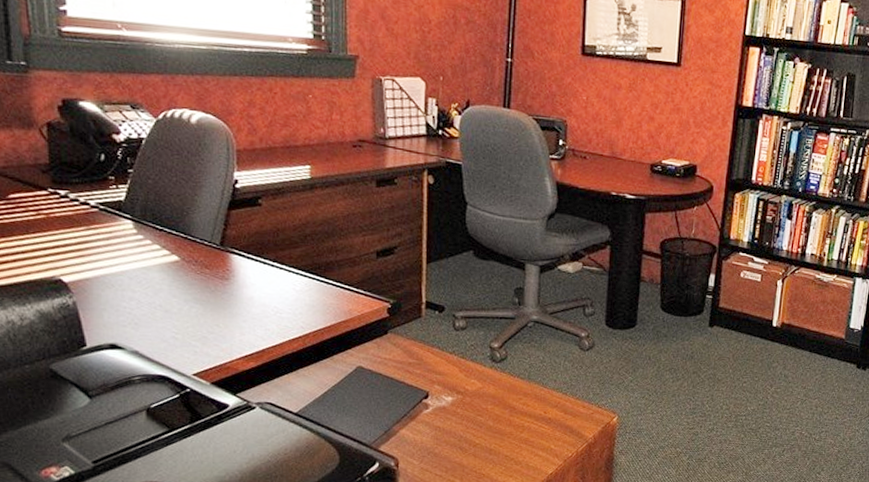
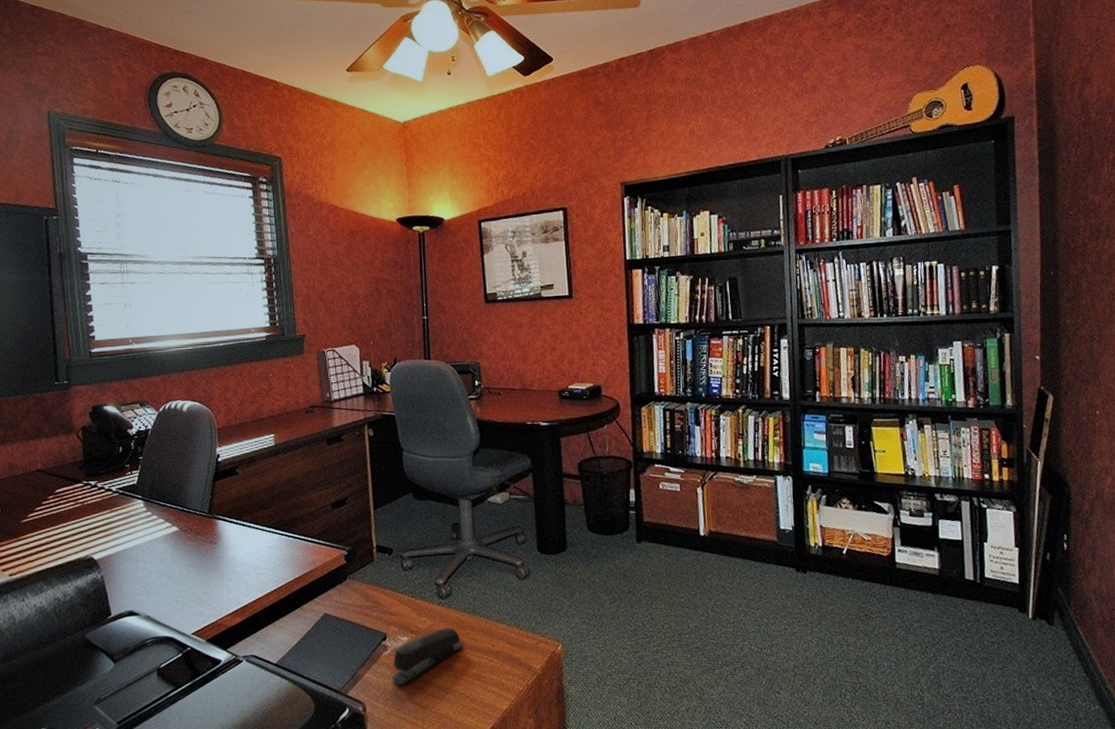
stapler: none [431,391,513,443] -> present [392,628,463,685]

